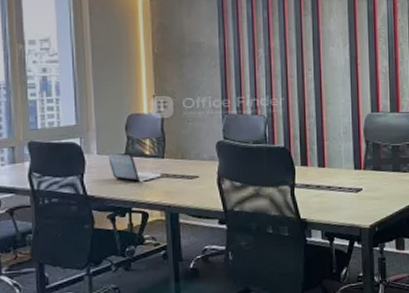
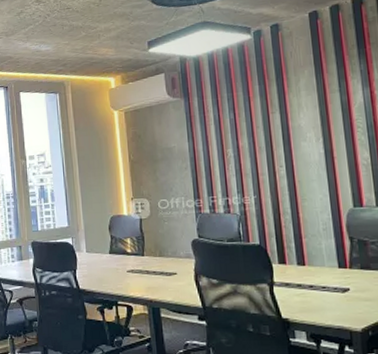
laptop: present [108,153,162,182] -> none [96,251,143,278]

